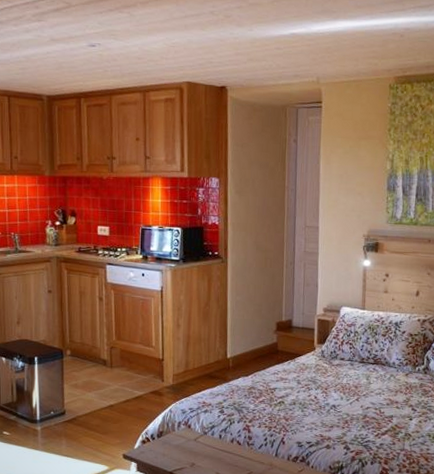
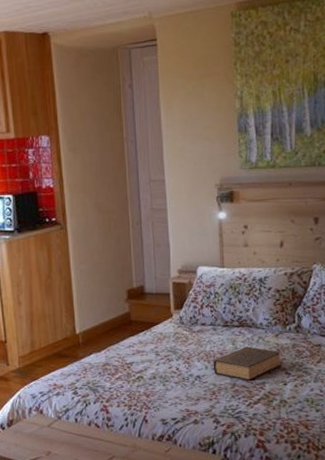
book: none [347,382,409,414] -> present [213,346,281,381]

